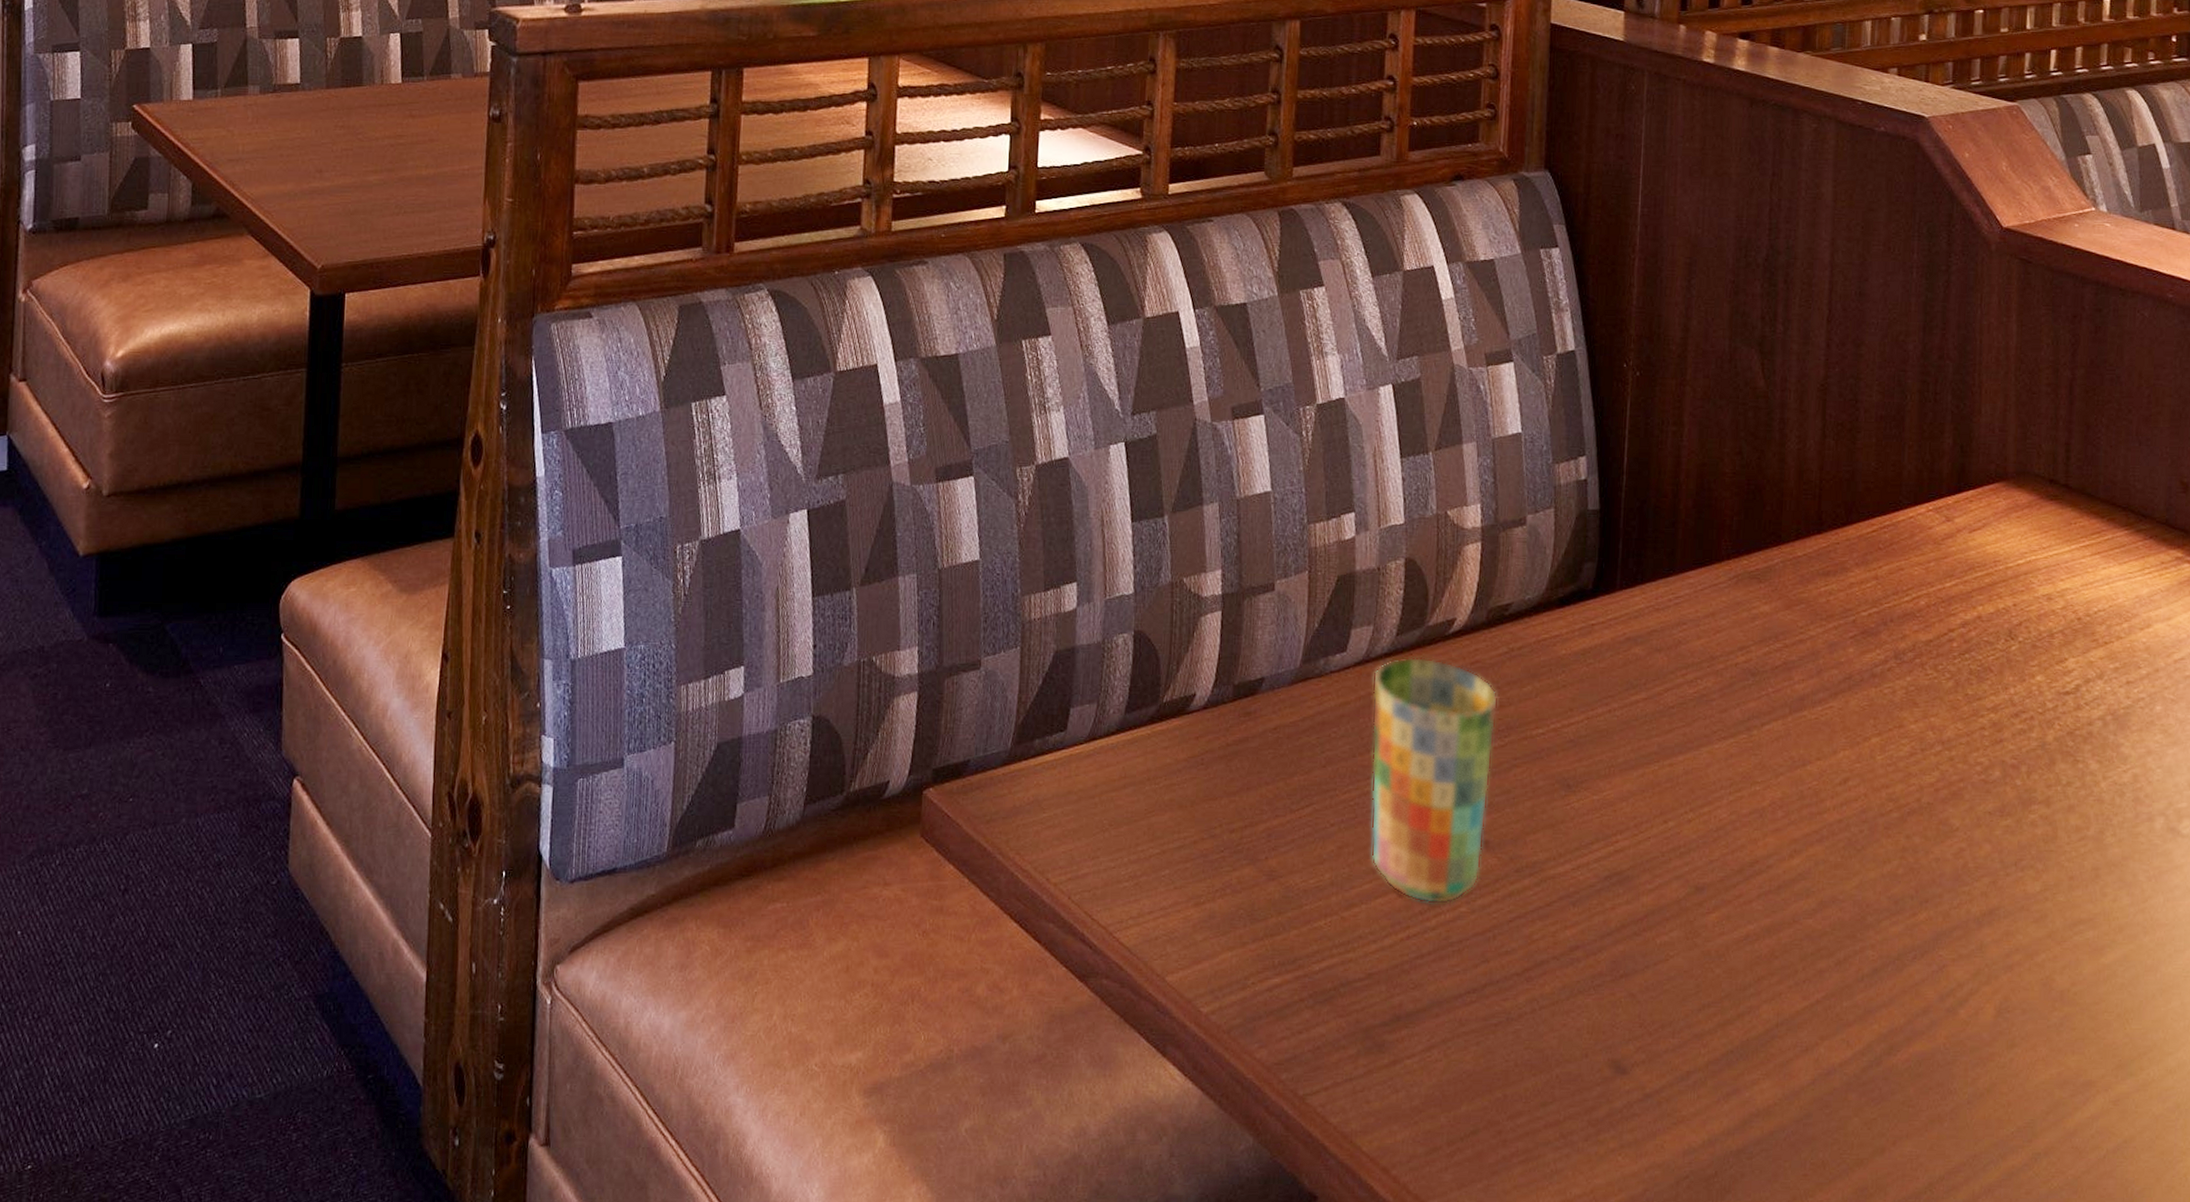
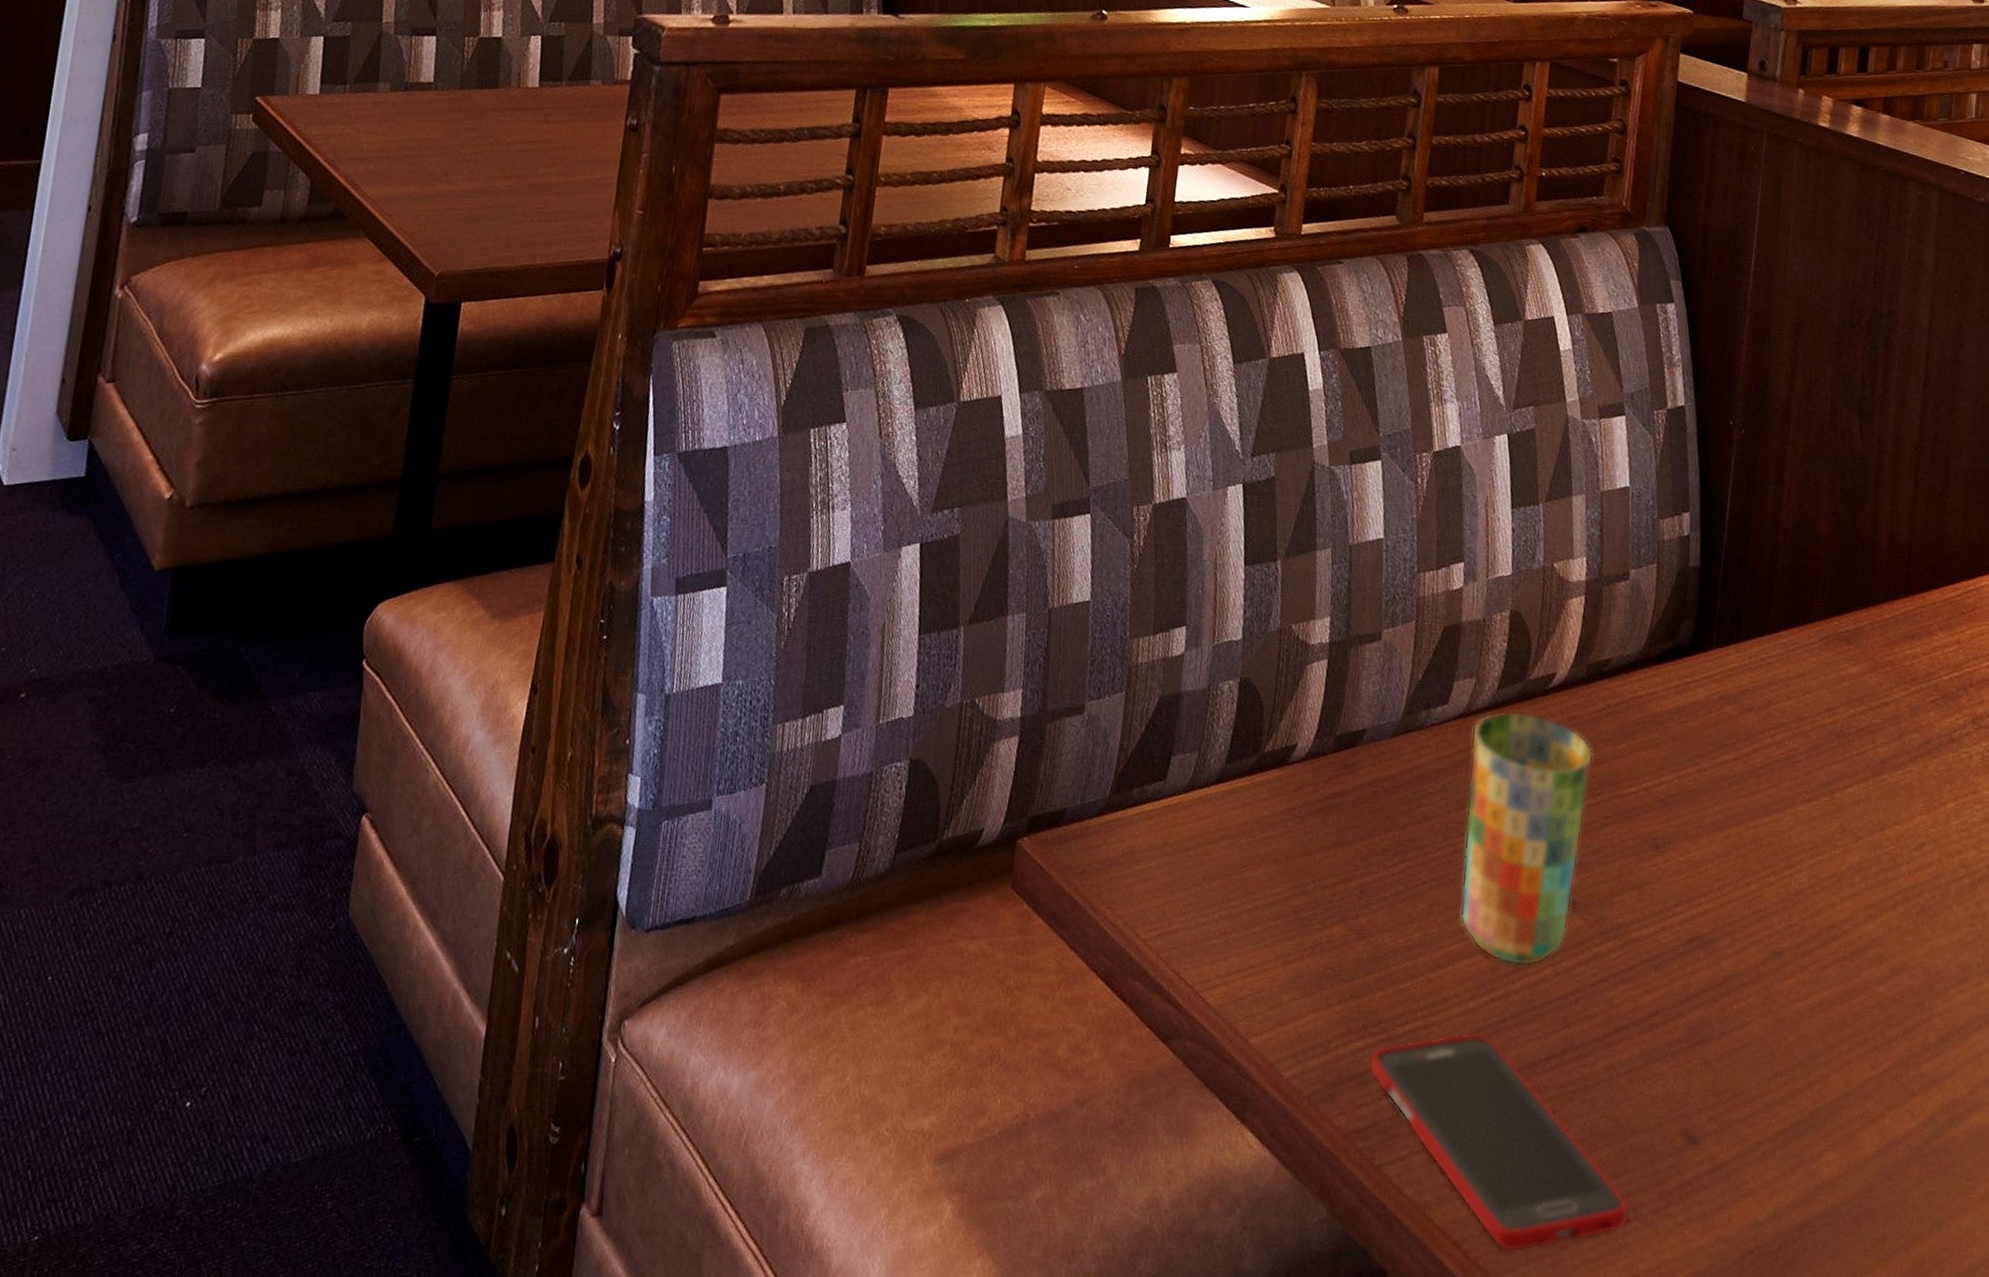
cell phone: none [1287,968,1559,1178] -> present [1369,1032,1629,1252]

